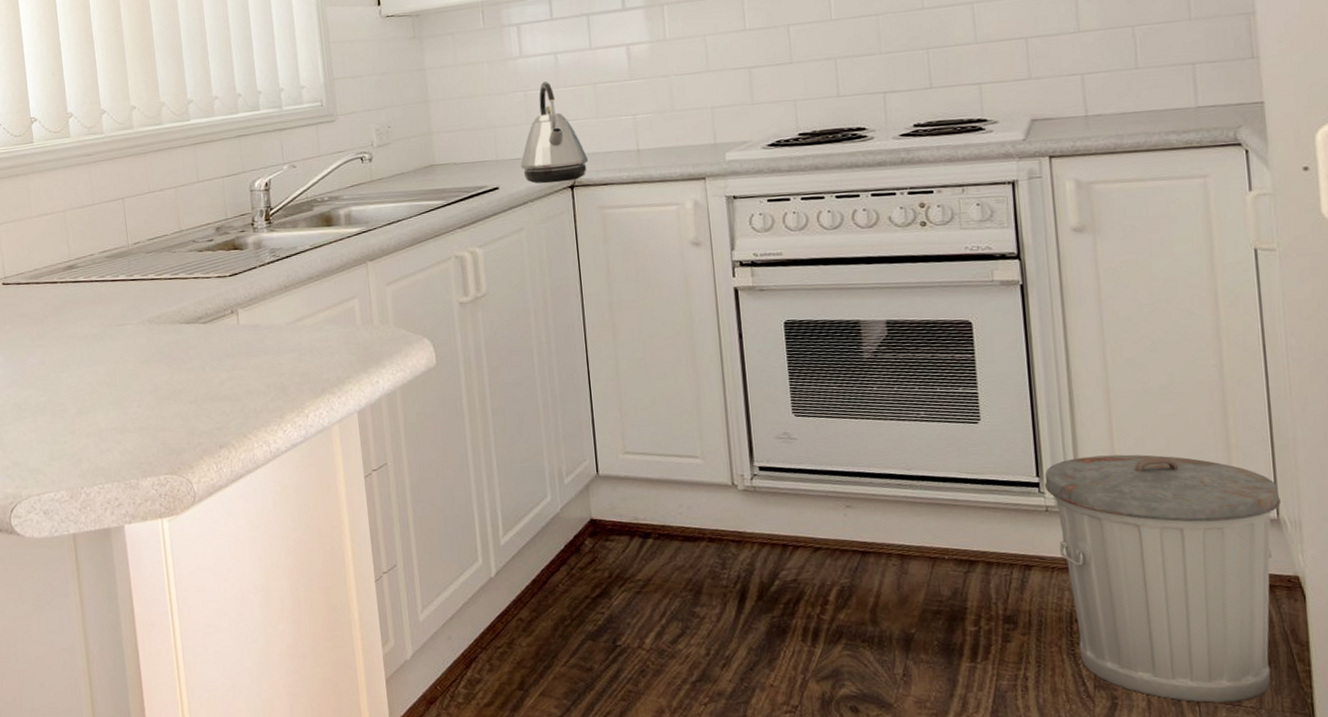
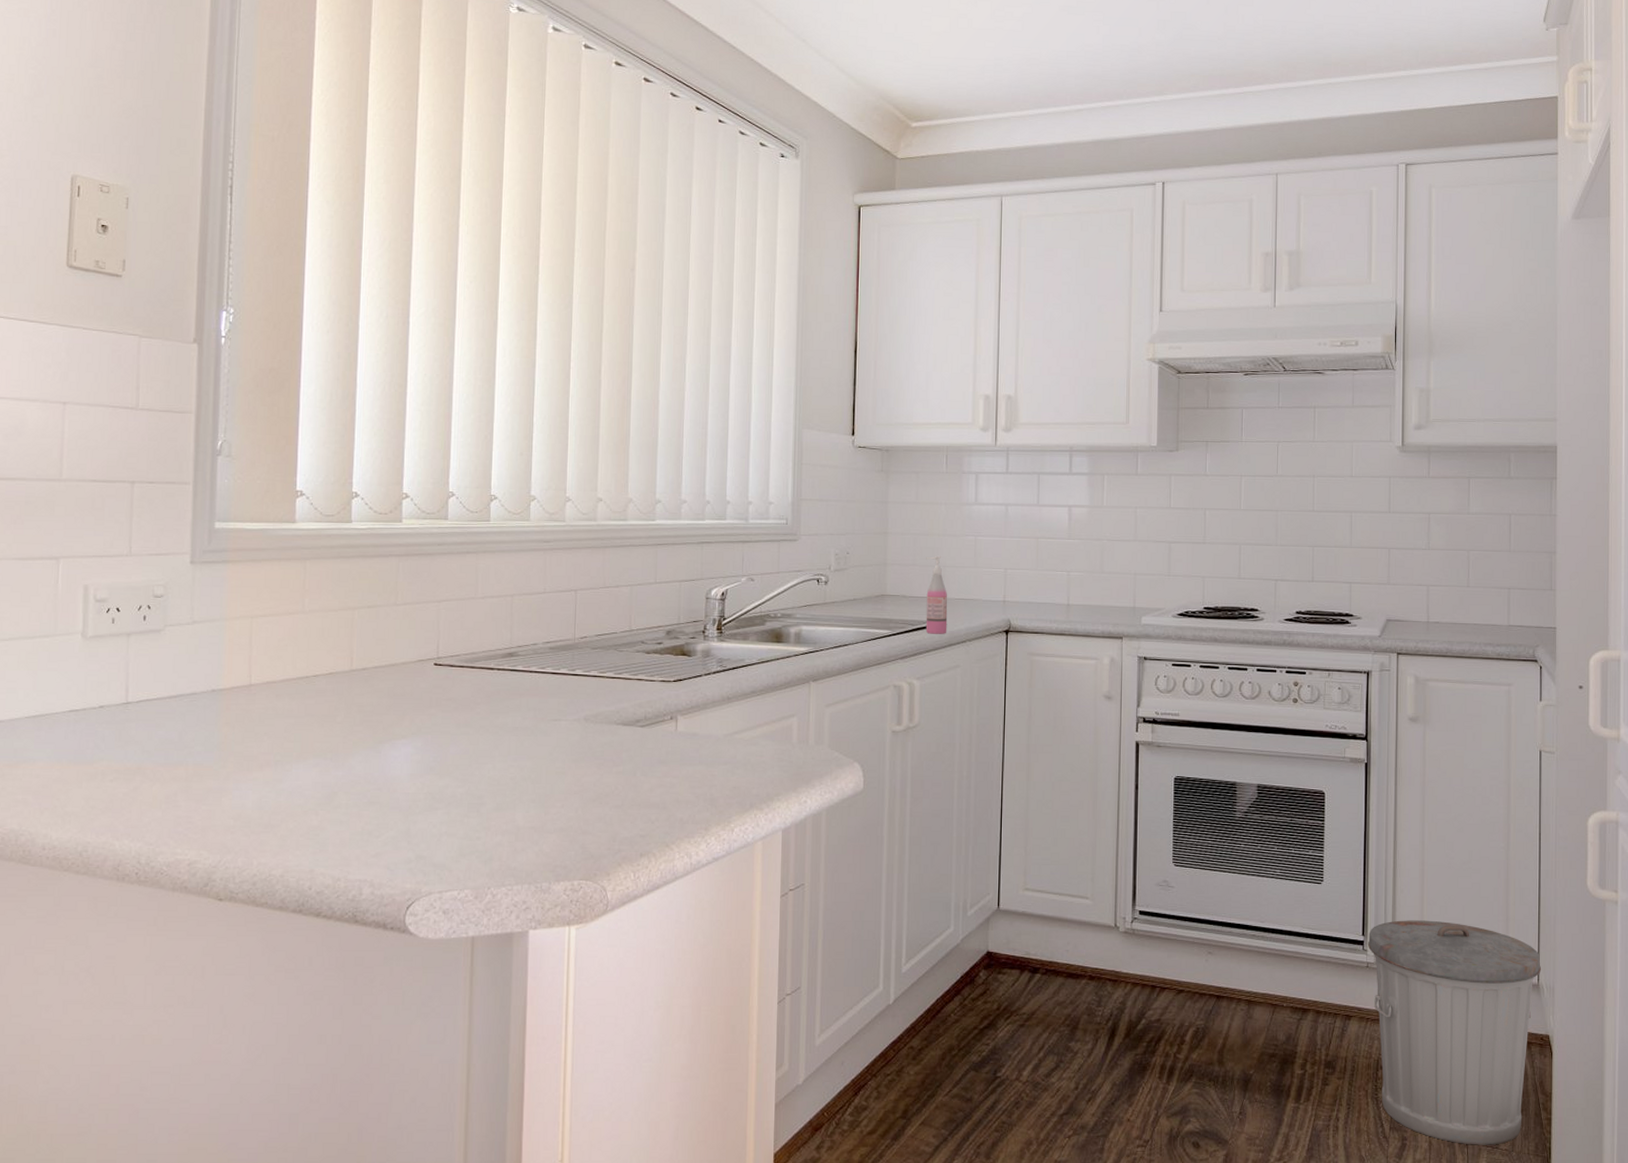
soap dispenser: none [473,116,506,200] -> present [925,555,948,634]
kettle: present [521,81,588,184] -> none [964,530,1024,626]

